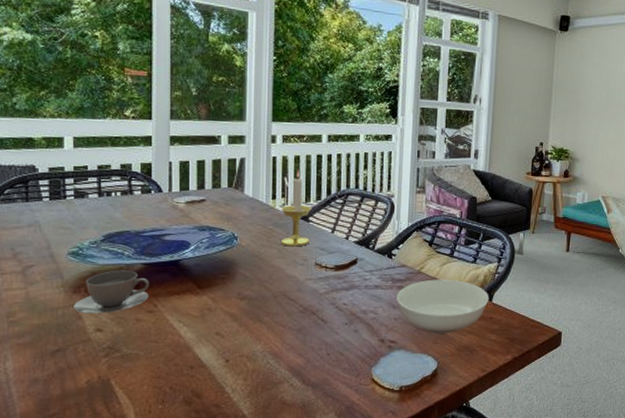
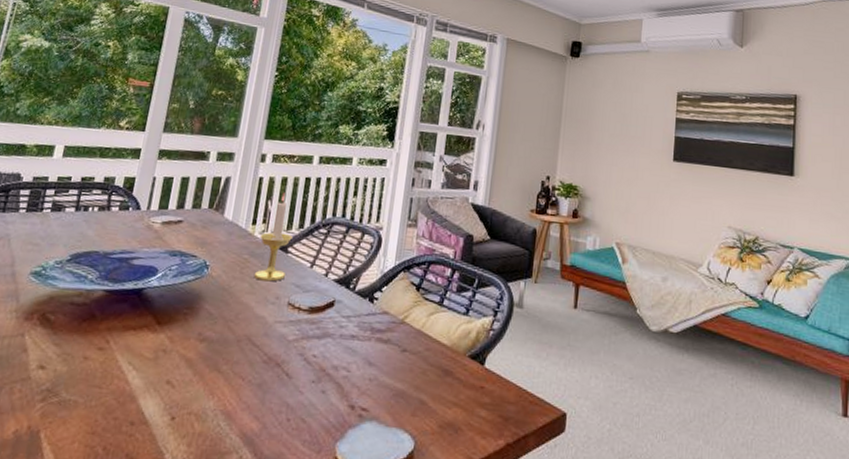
teacup: present [74,270,150,314] -> none [21,296,108,348]
bowl: present [397,279,489,334] -> none [374,332,482,404]

